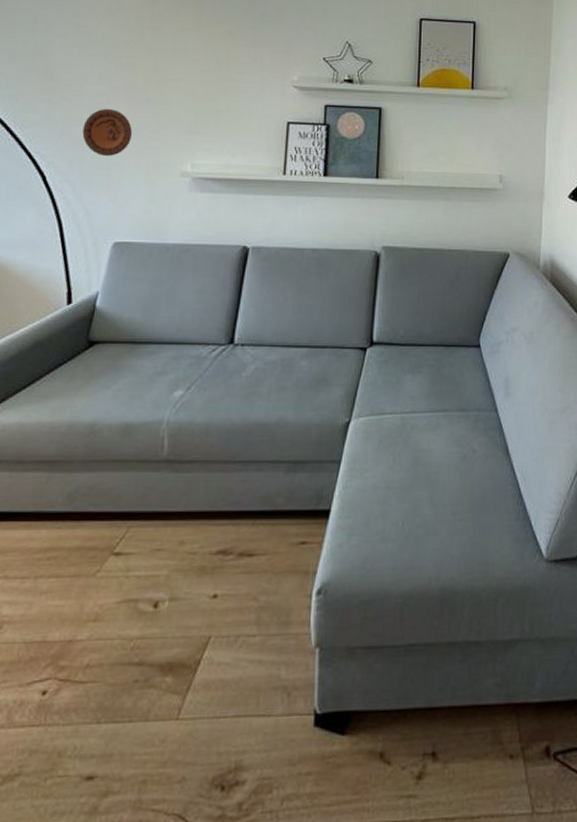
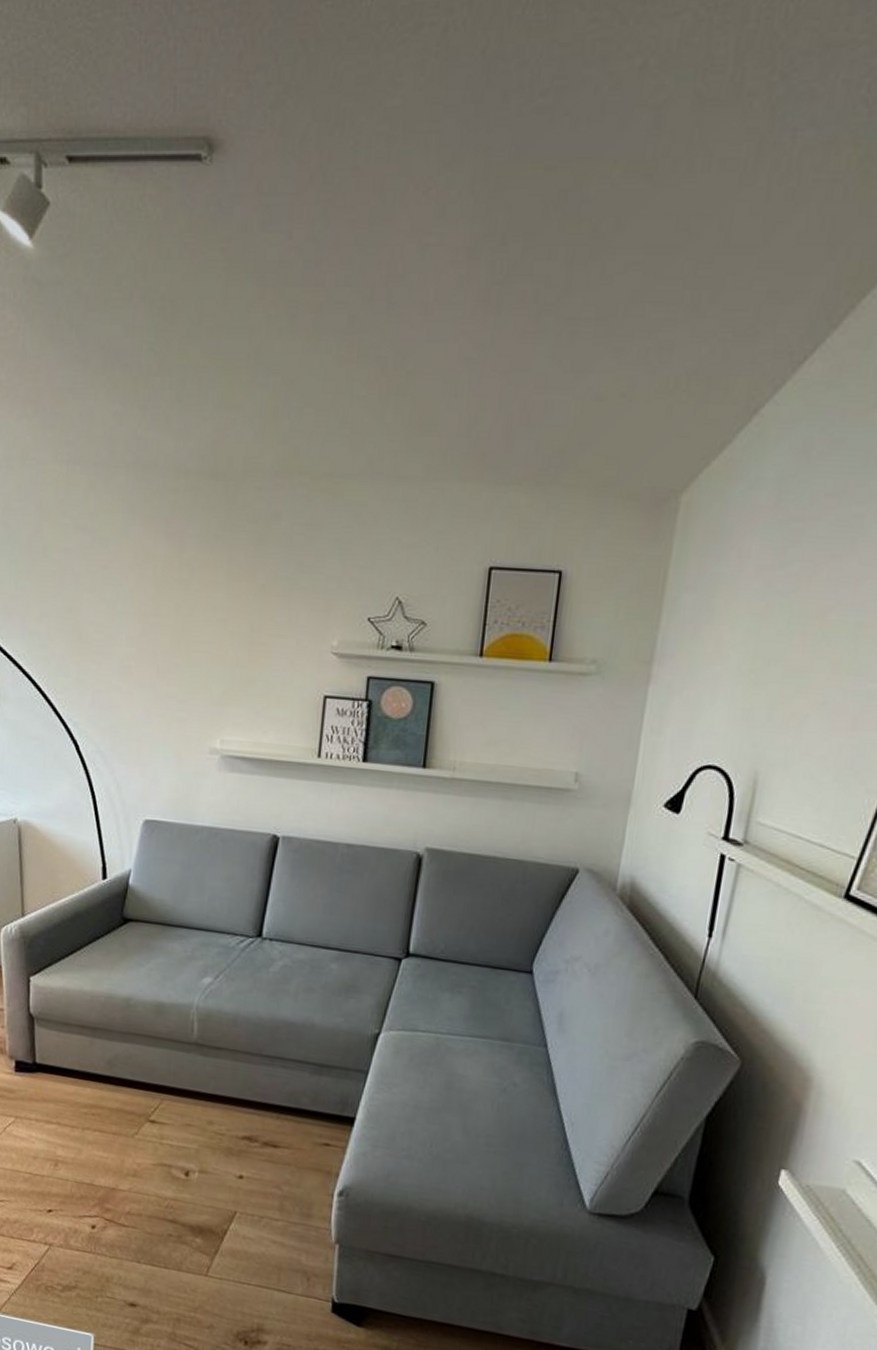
decorative plate: present [82,108,133,156] -> none [112,673,161,727]

